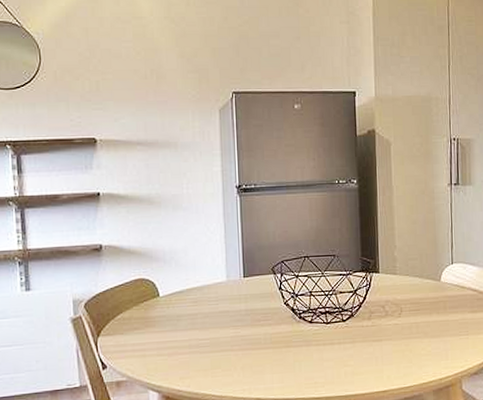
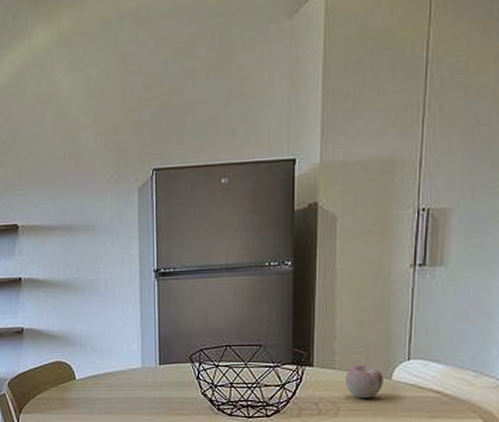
apple: none [405,270,435,300] -> present [345,365,383,399]

